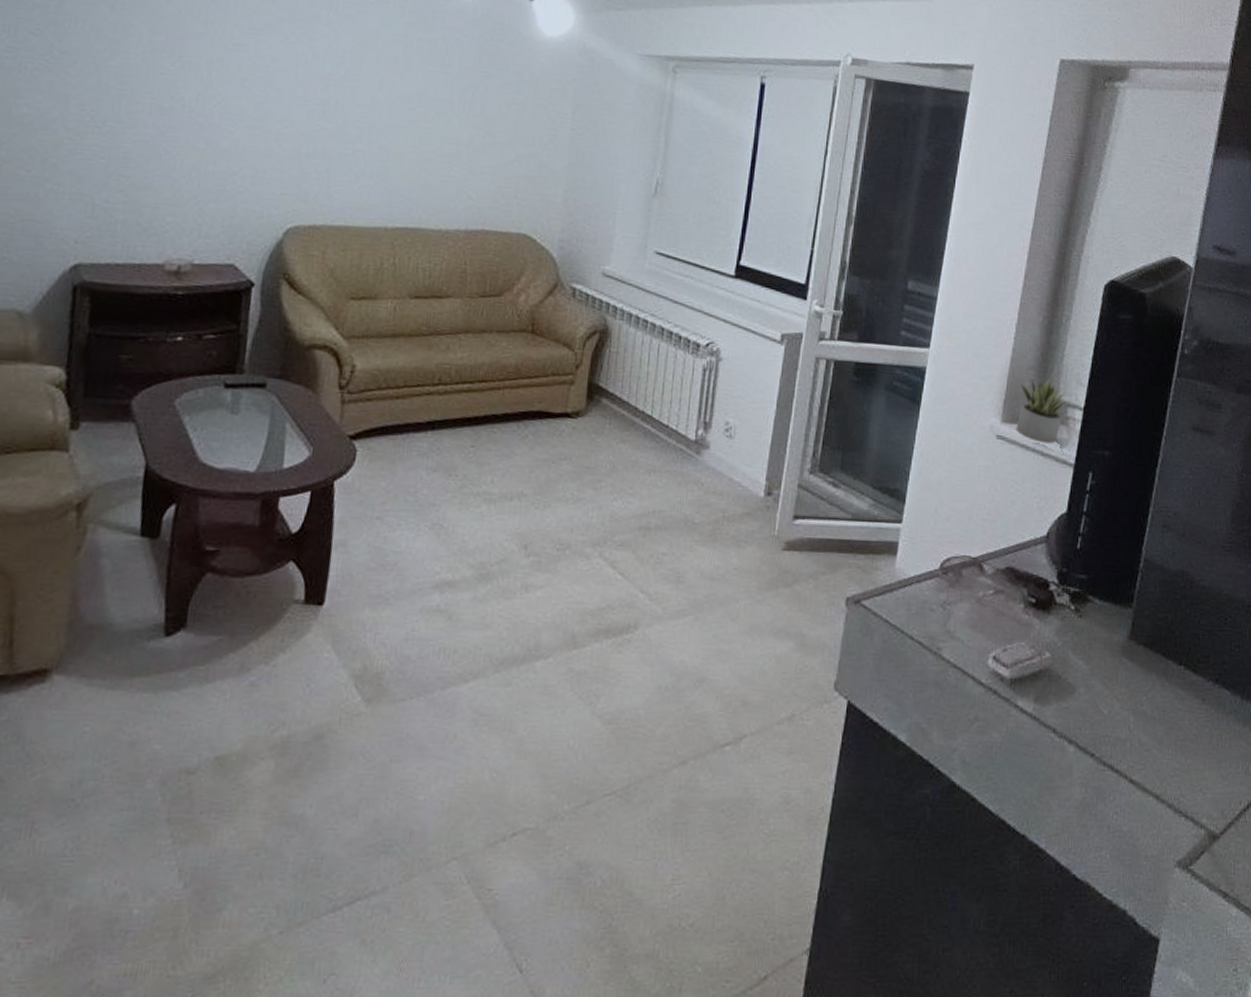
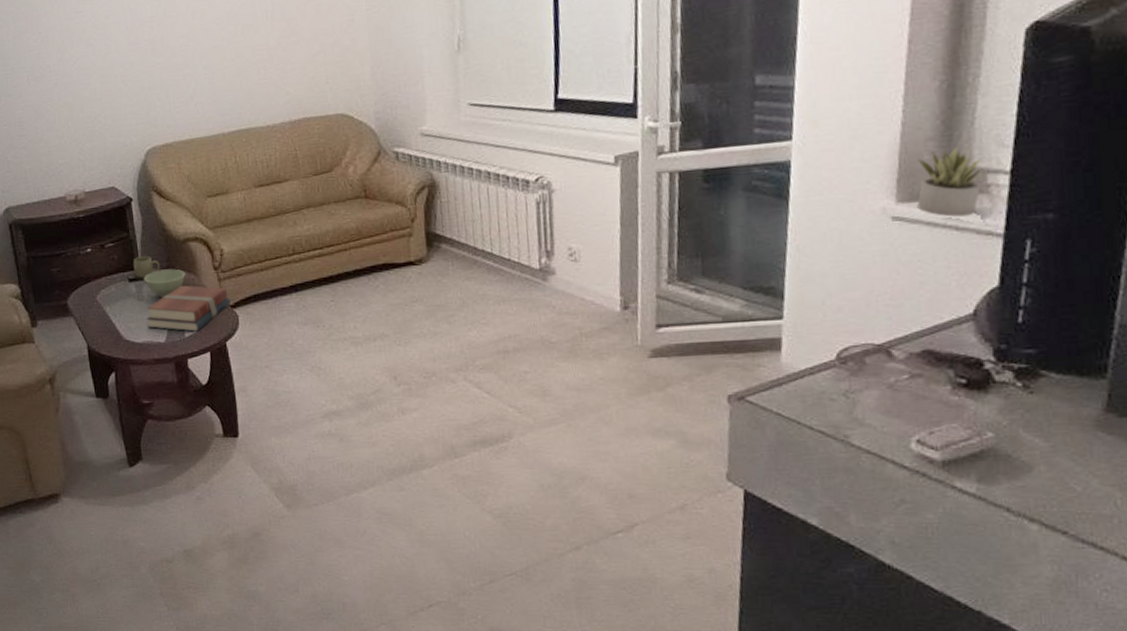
mug: none [234,357,271,390] -> present [133,255,160,282]
books: none [235,402,351,463] -> present [146,285,231,332]
bowl: none [246,378,302,415] -> present [144,269,186,298]

